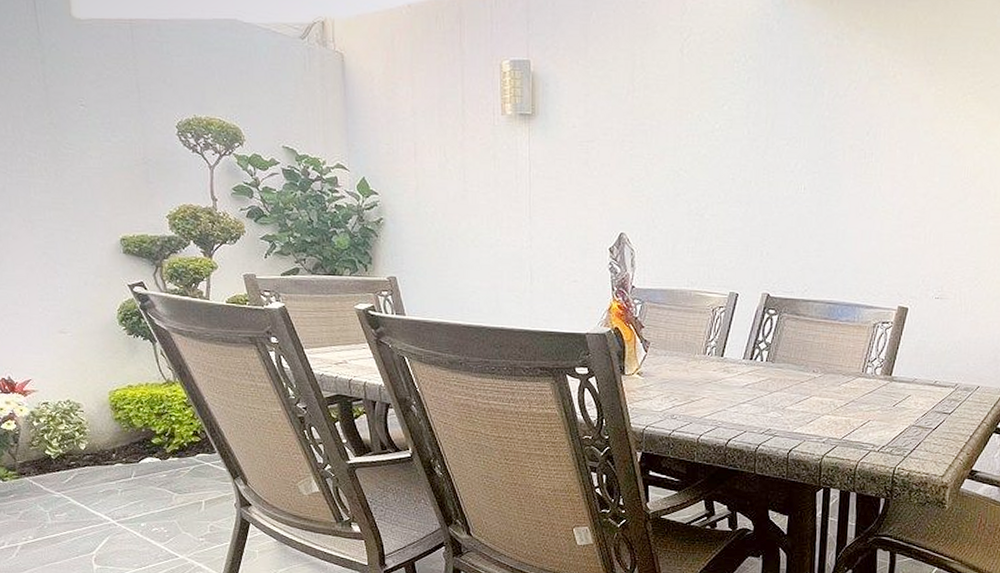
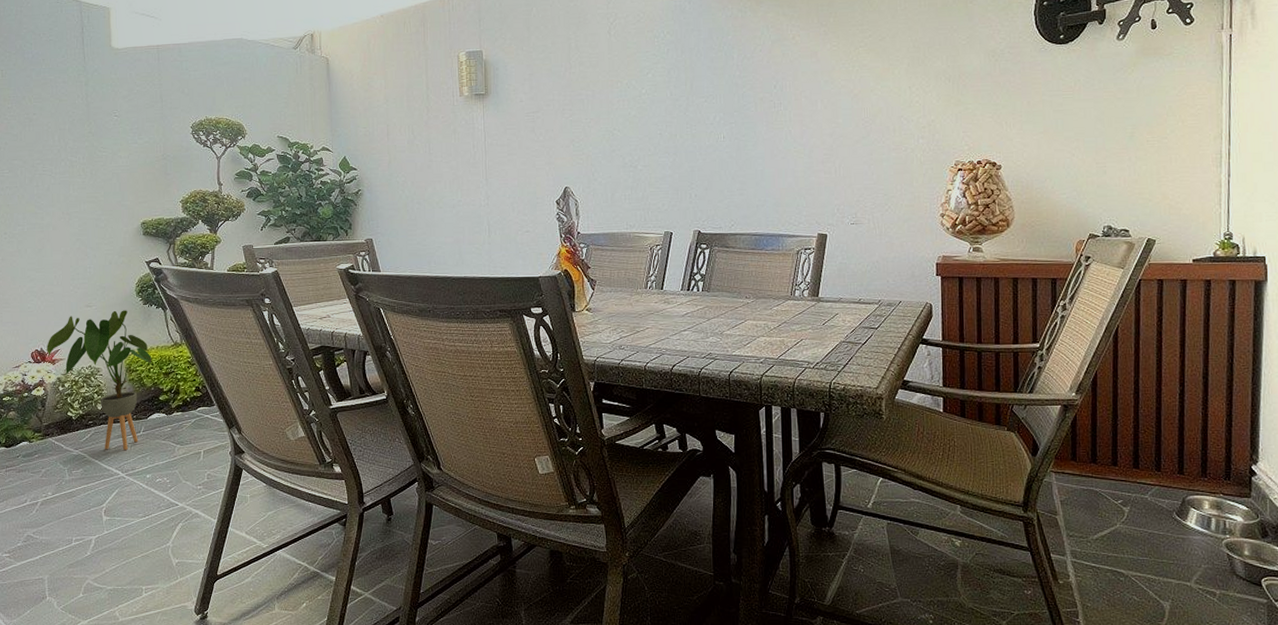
house plant: none [15,339,142,495] -> present [47,310,152,450]

